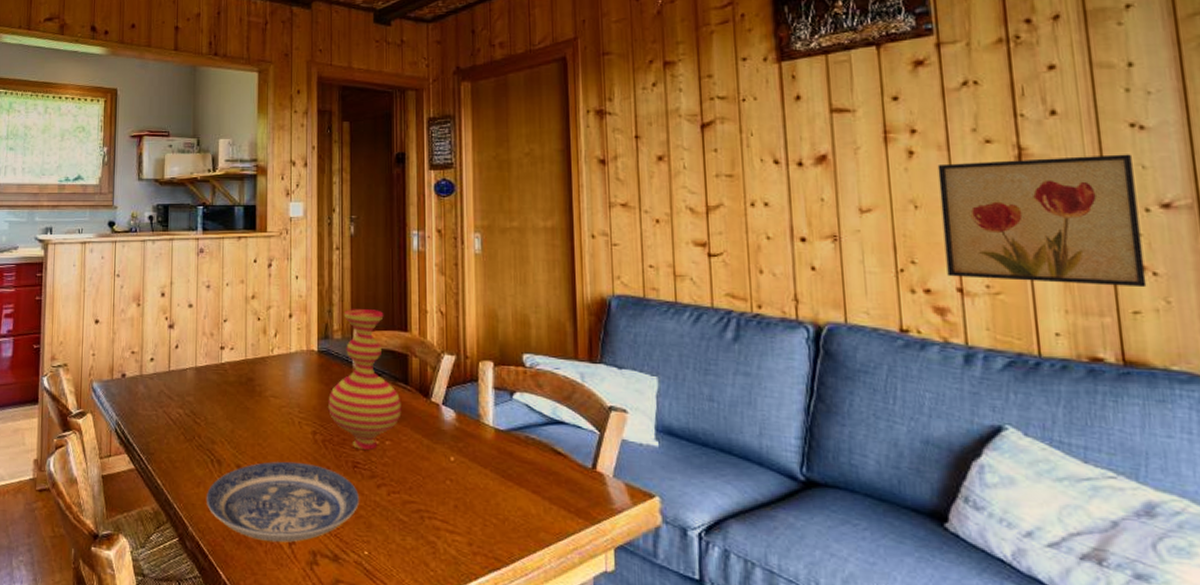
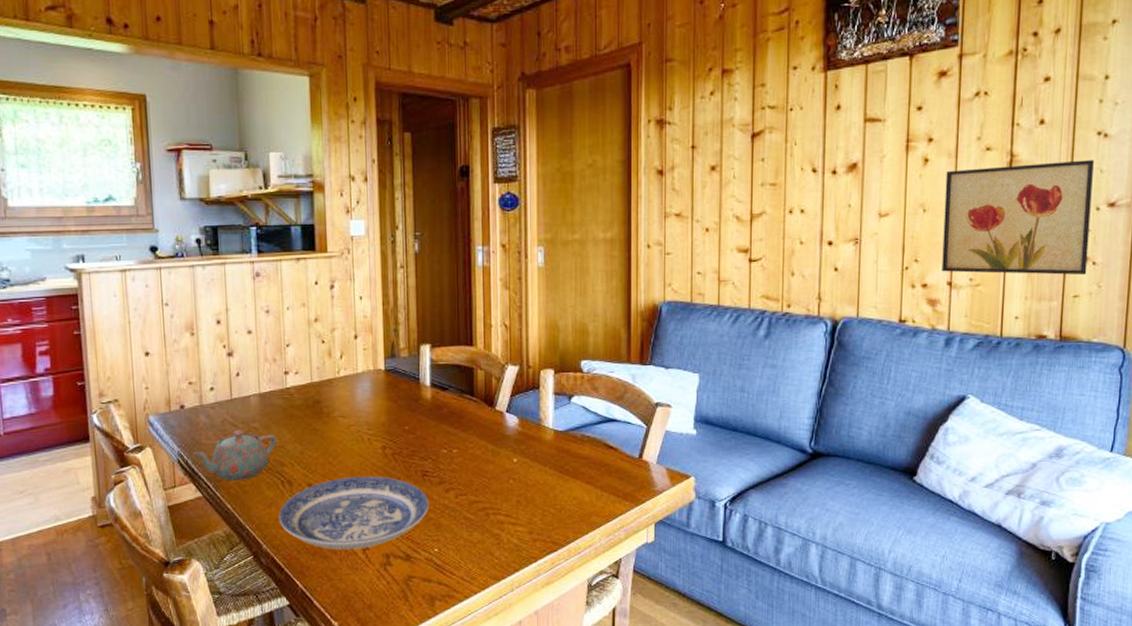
teapot: none [129,402,210,456] -> present [192,429,277,482]
vase: present [328,309,402,450] -> none [397,326,468,459]

